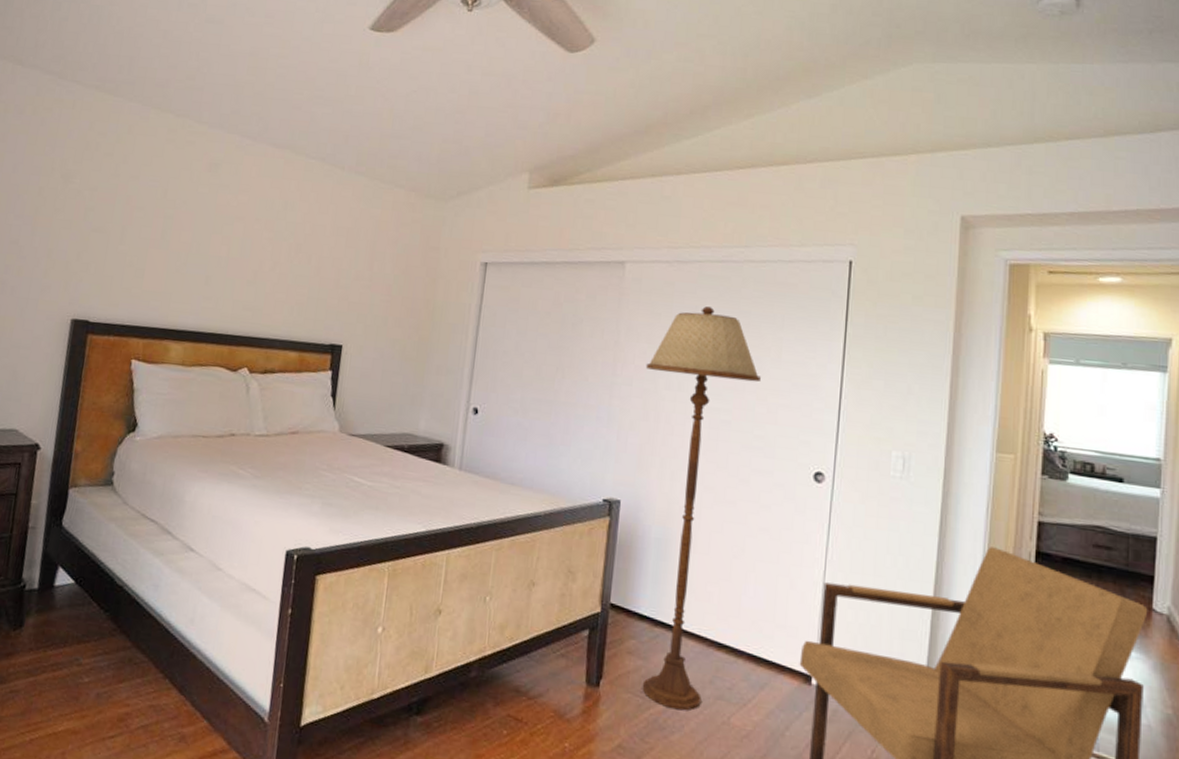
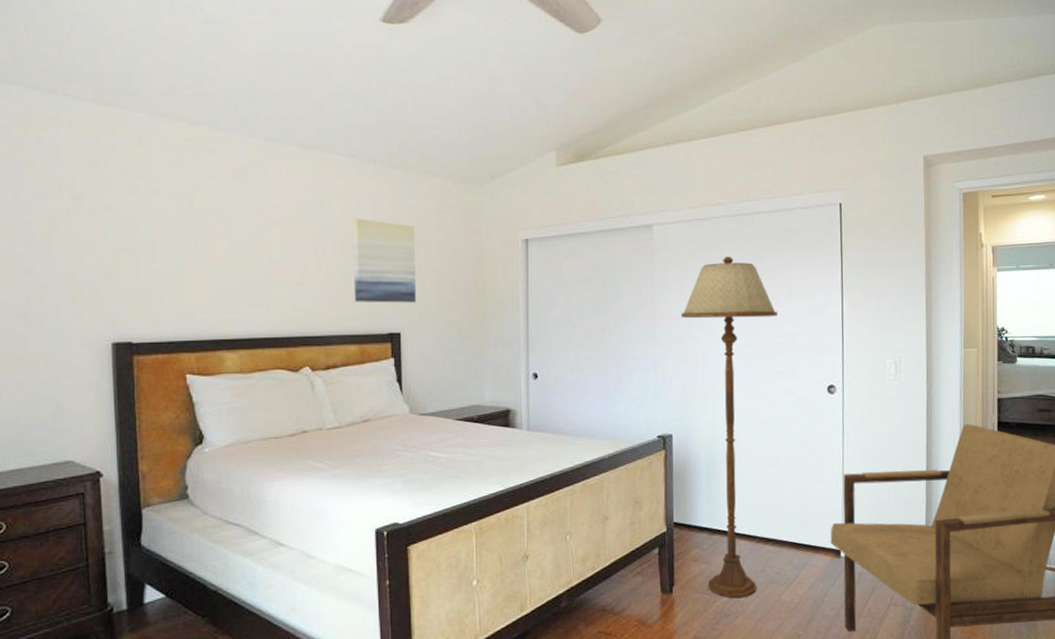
wall art: none [301,222,372,316] -> present [353,218,417,303]

